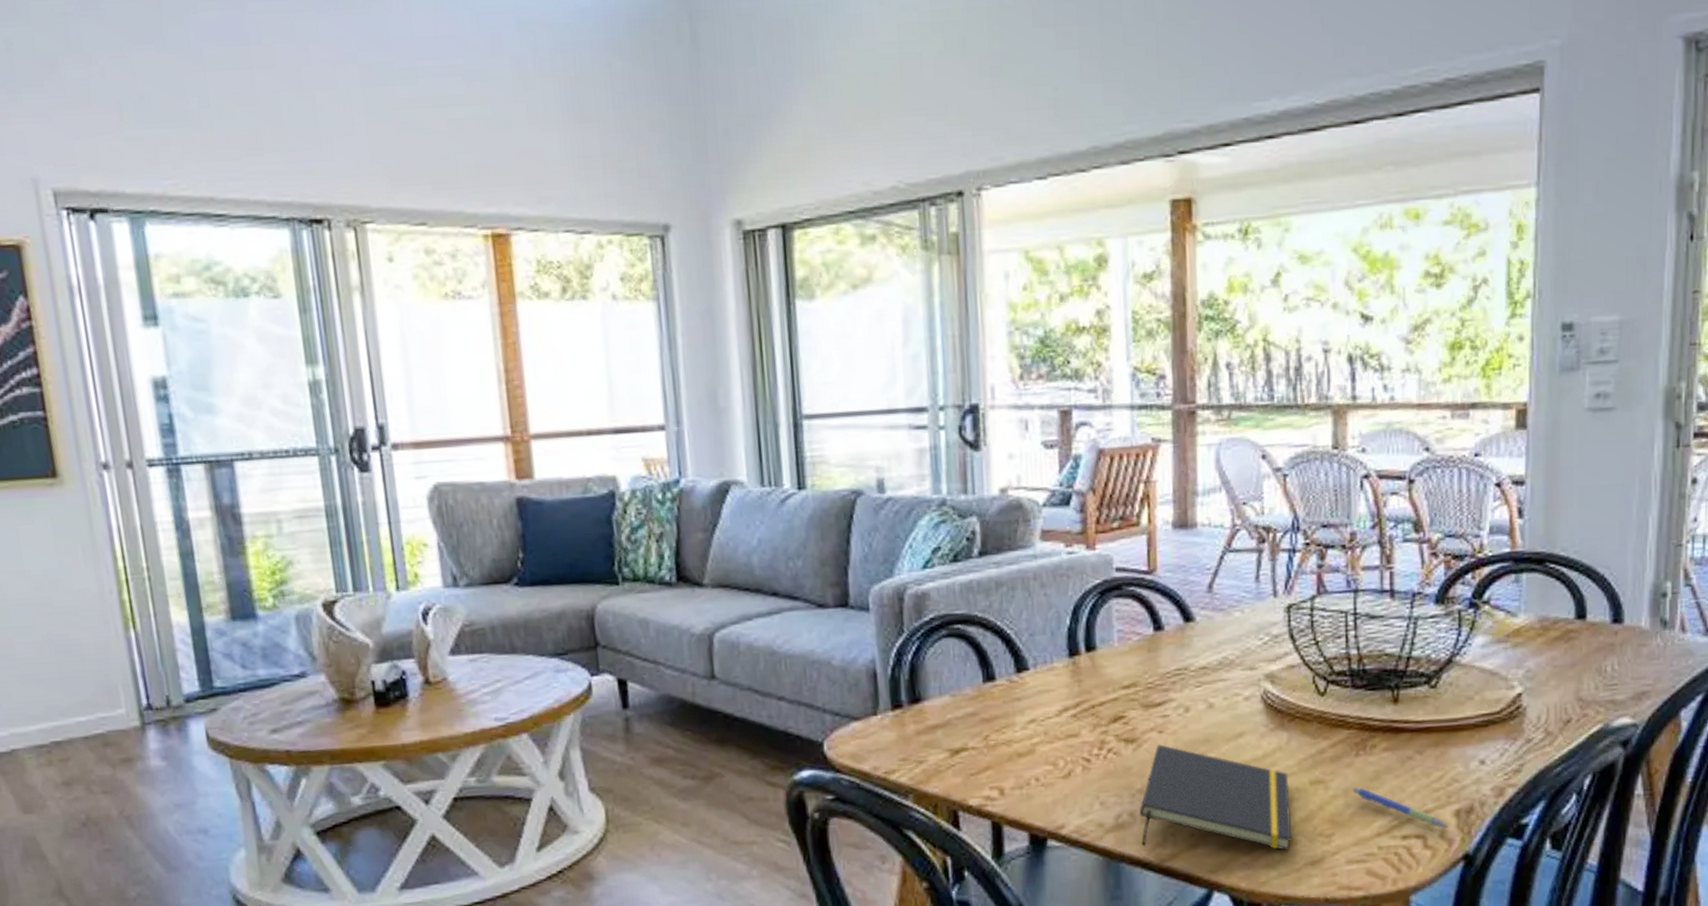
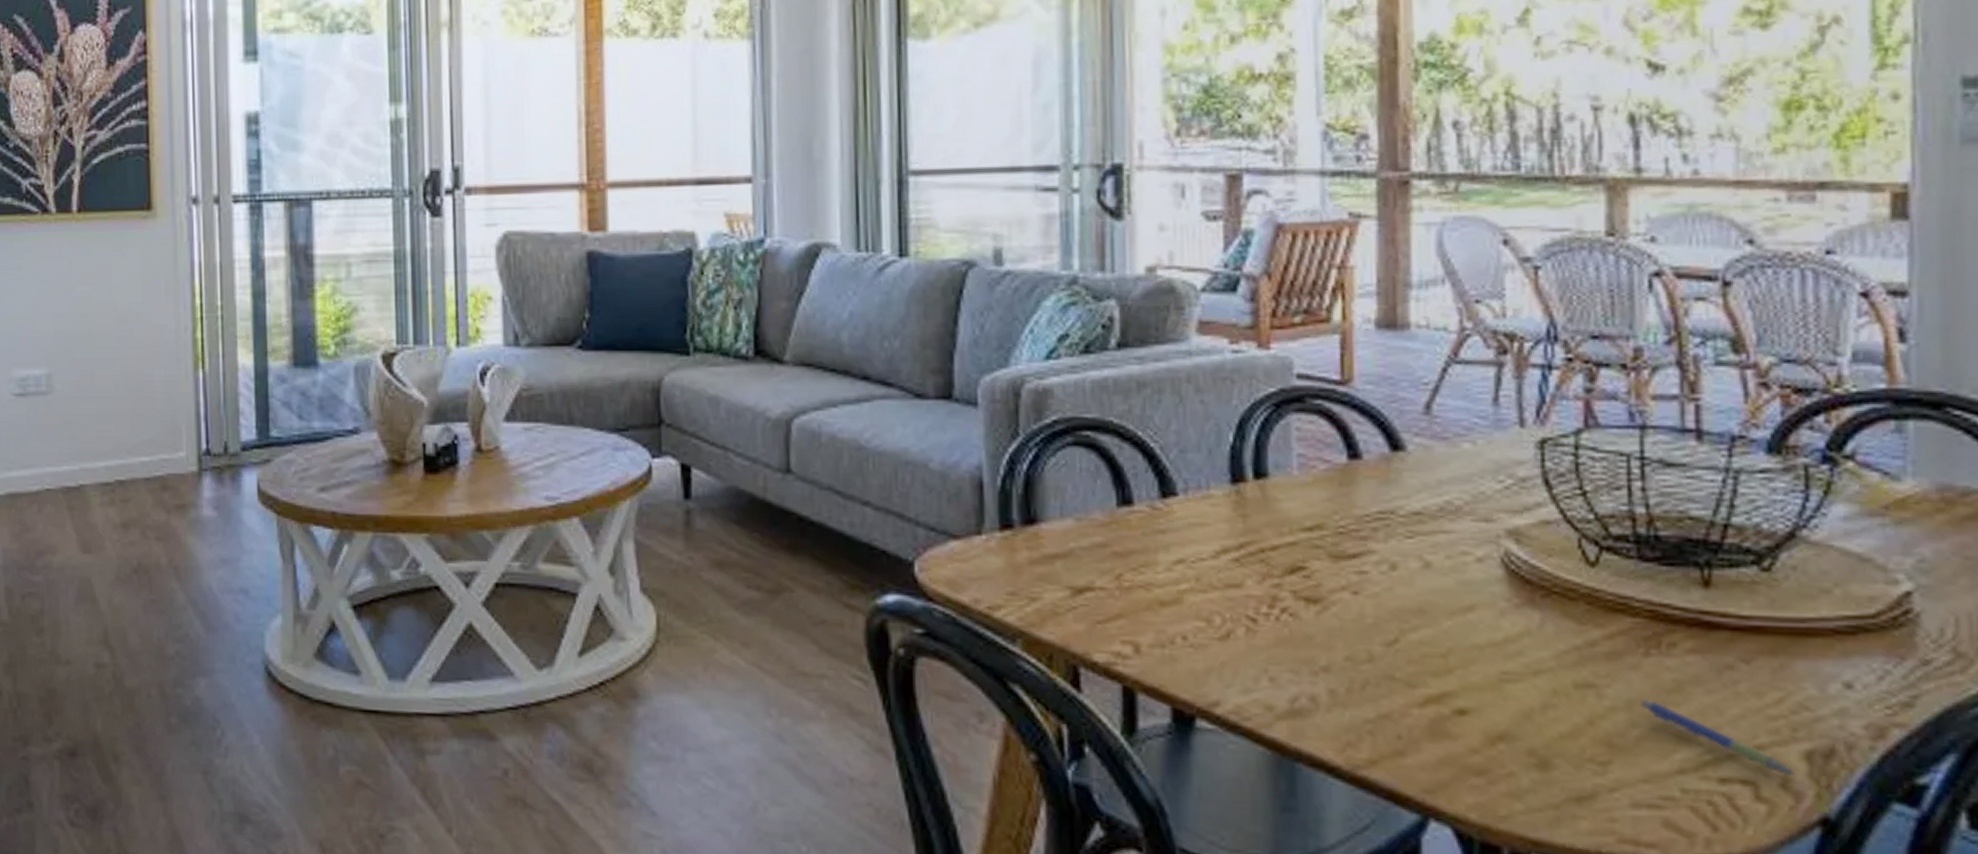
notepad: present [1139,744,1292,851] -> none [1323,609,1547,778]

